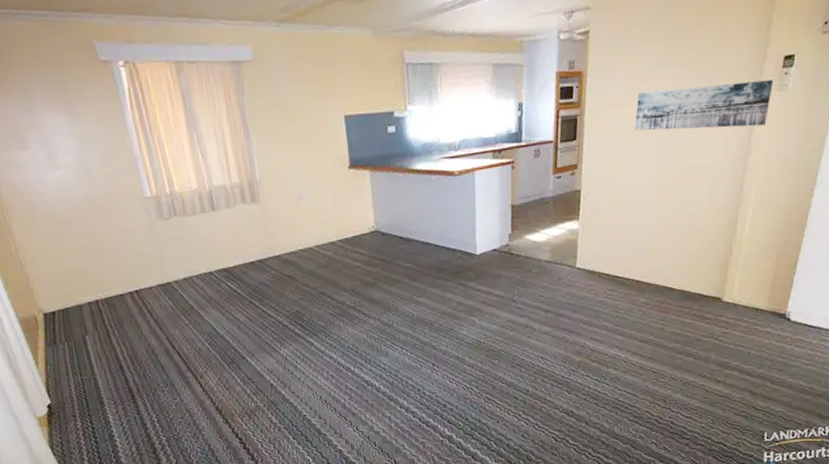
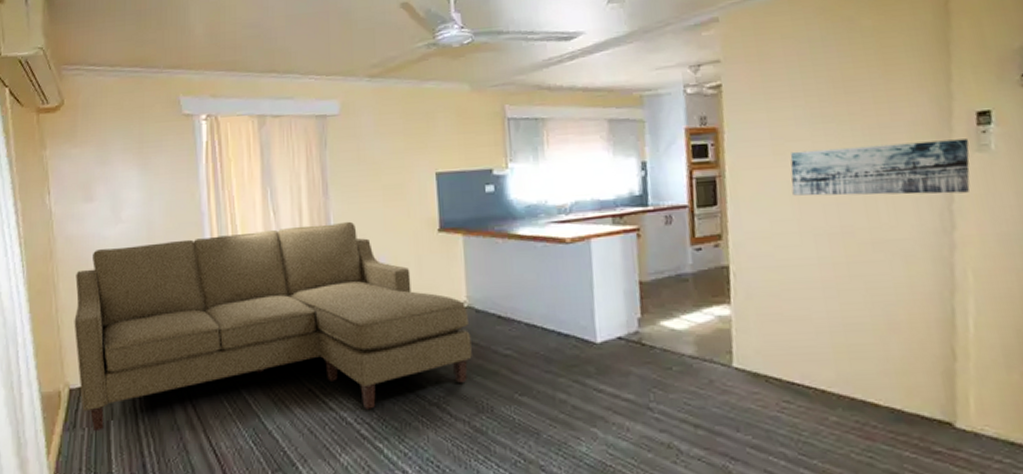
sofa: none [26,161,380,344] -> present [74,221,472,431]

